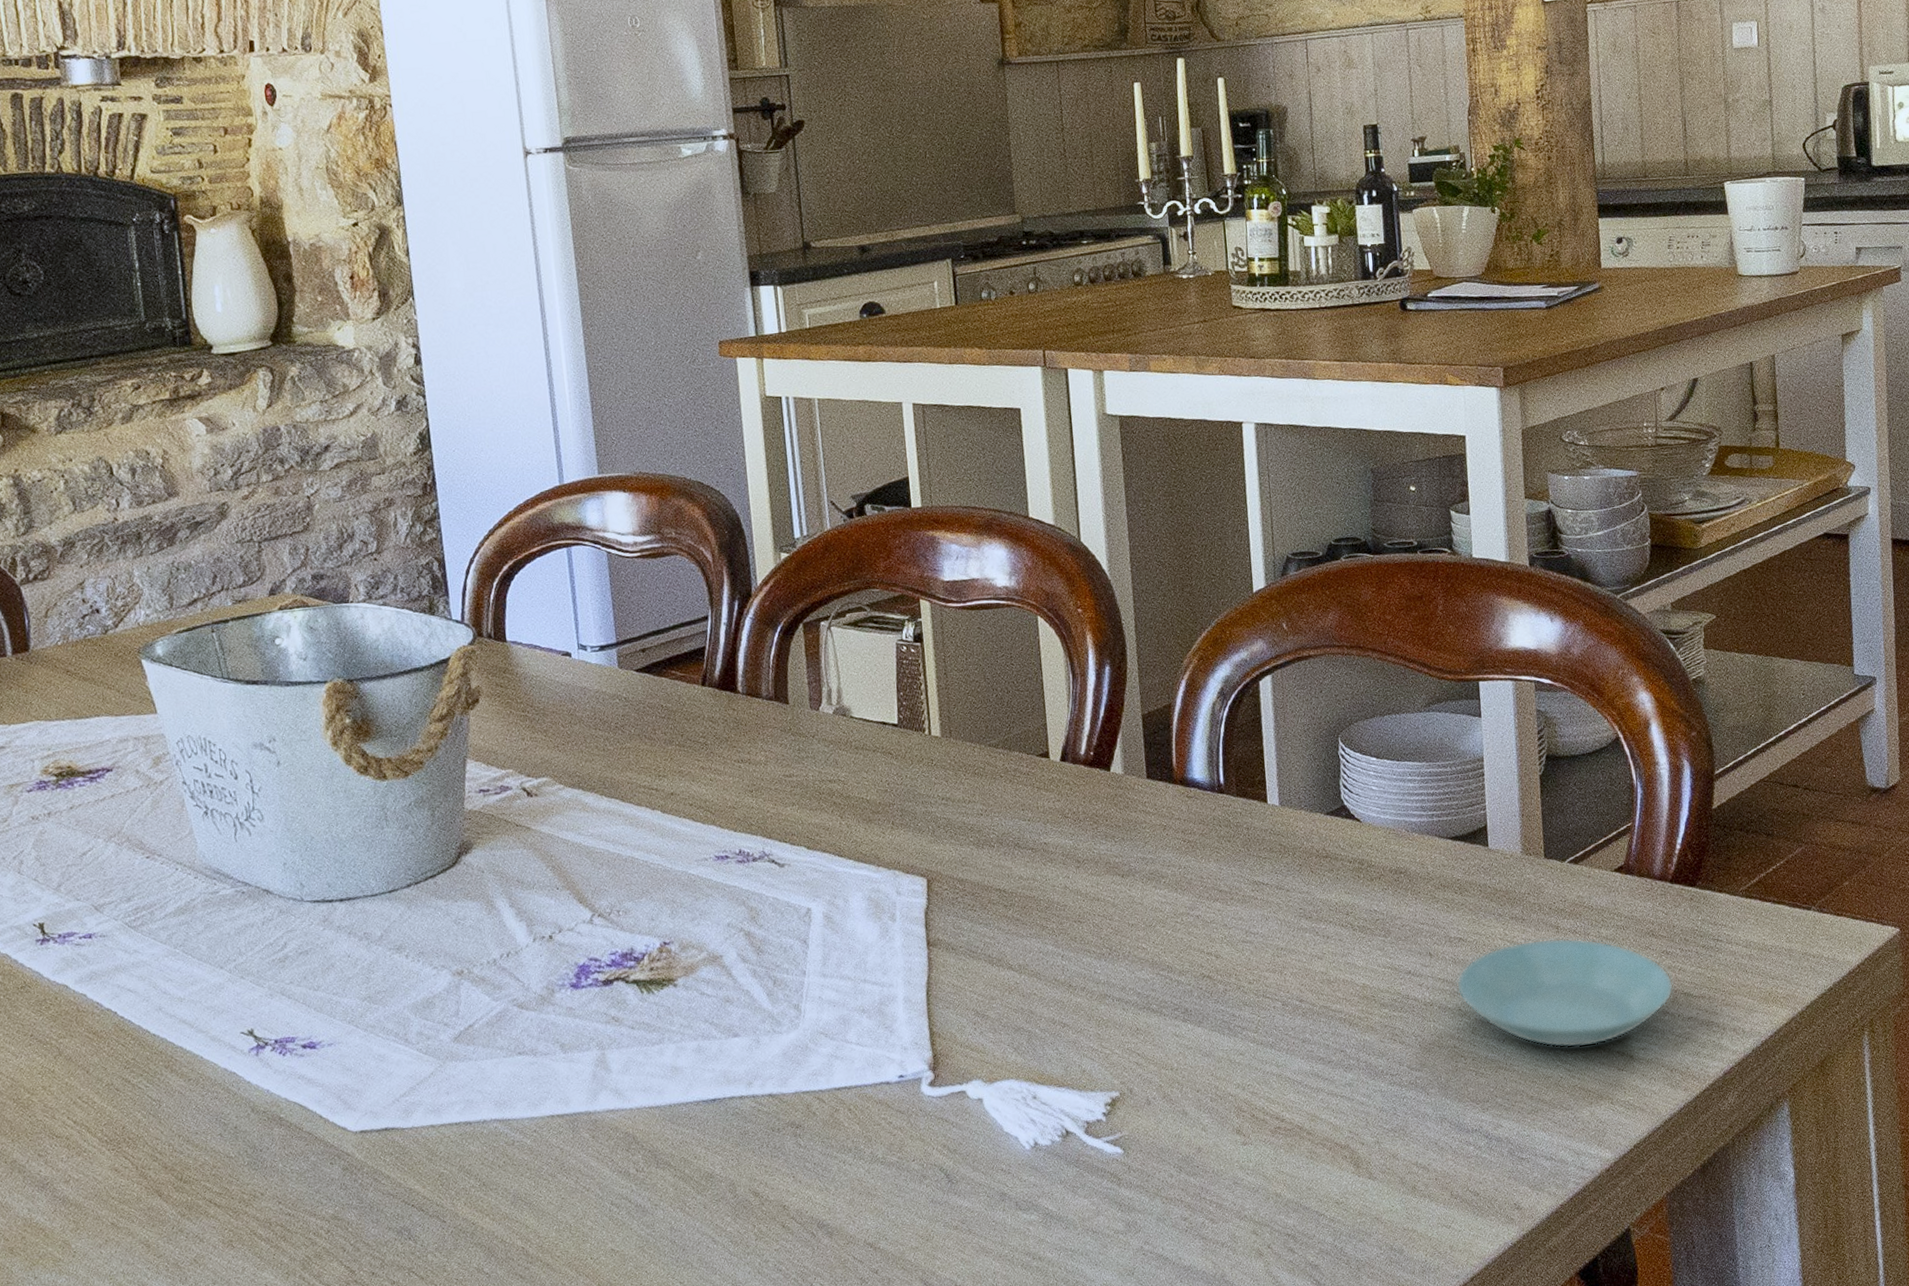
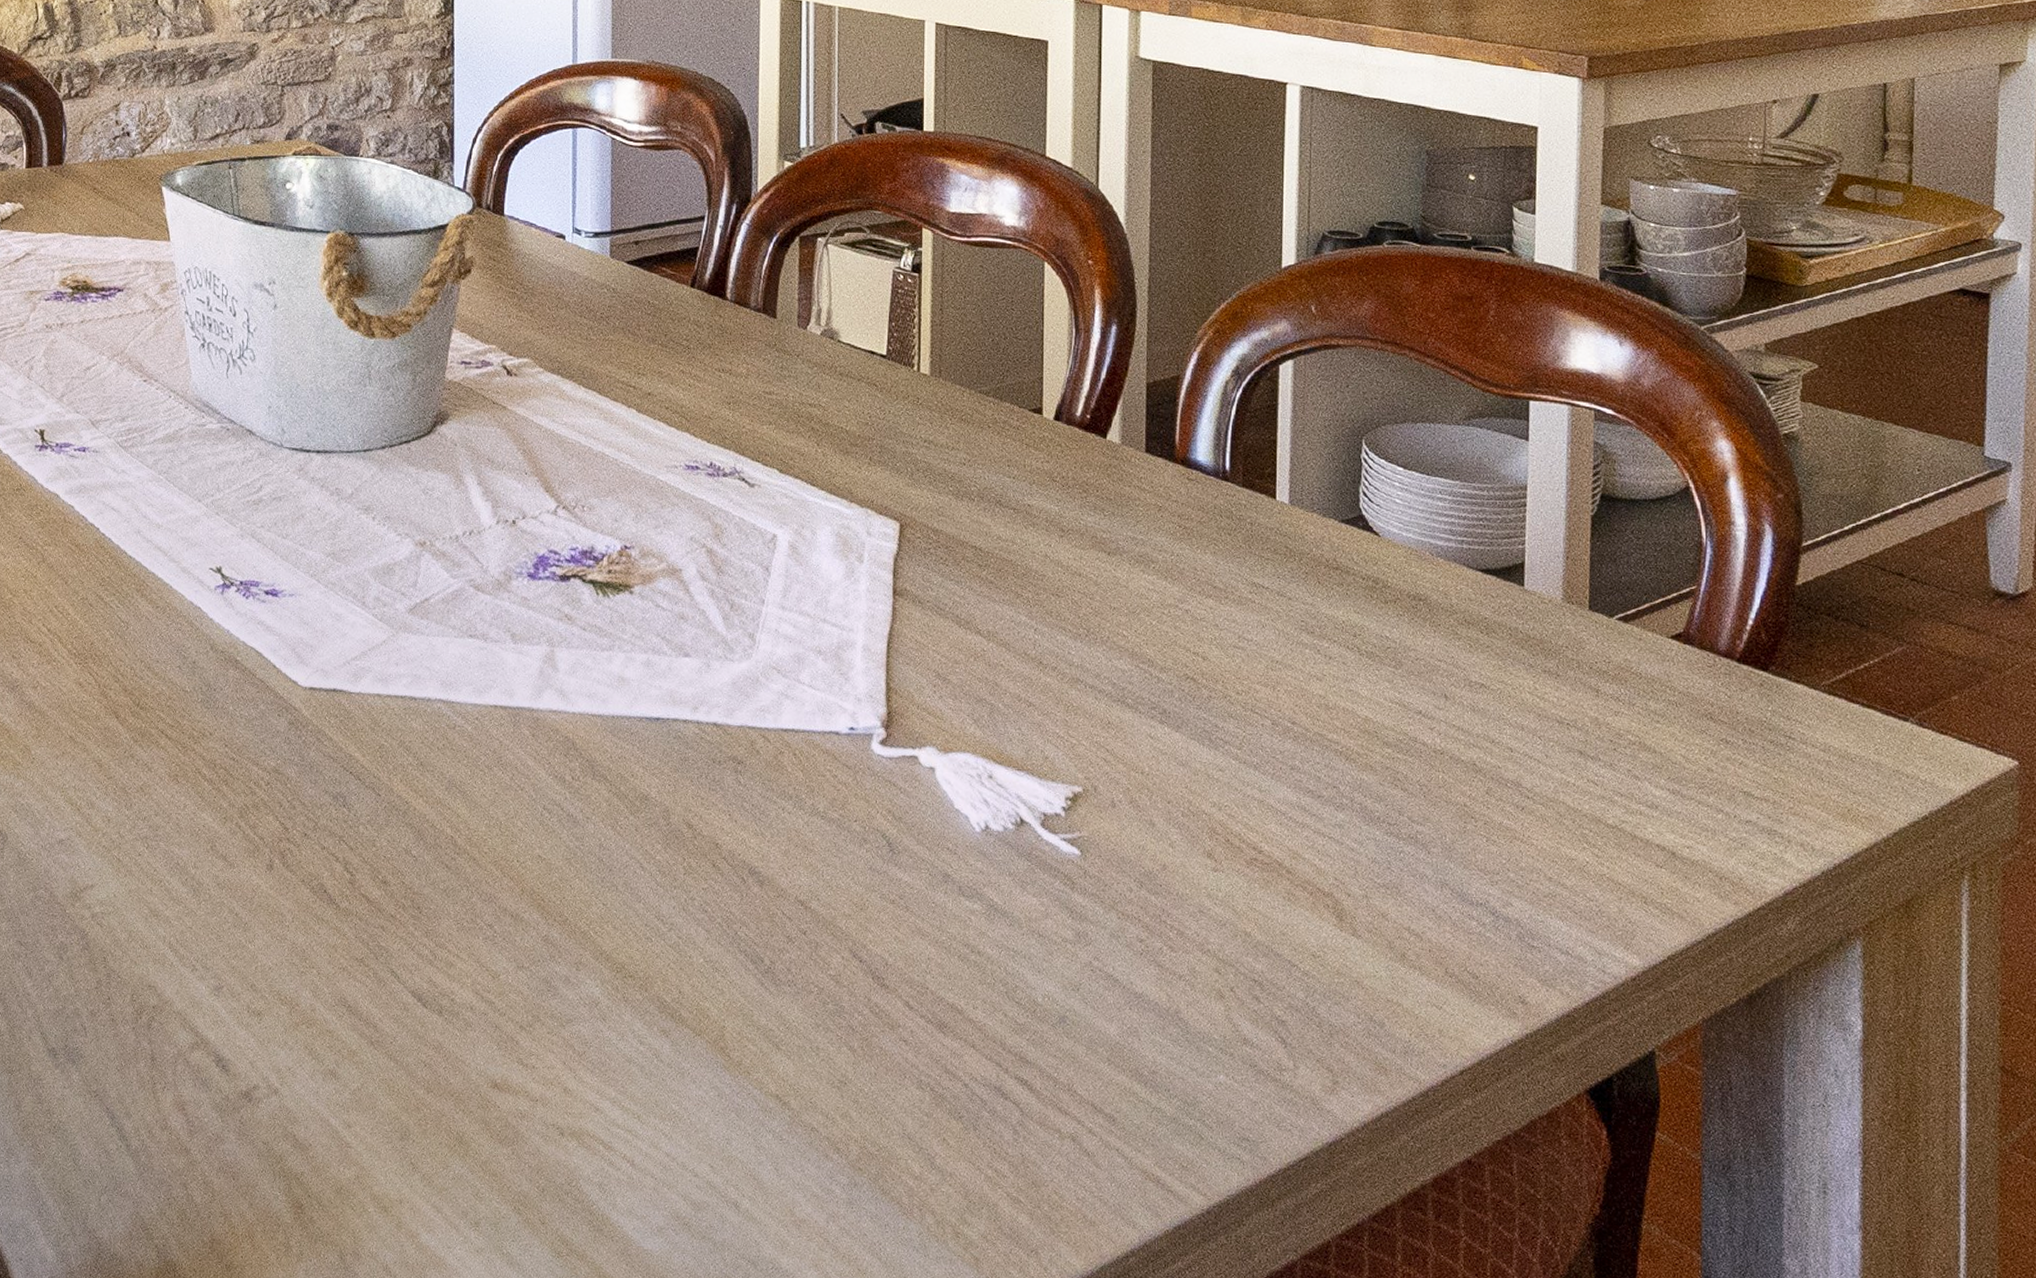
saucer: present [1456,937,1674,1048] -> none [1473,700,1731,834]

